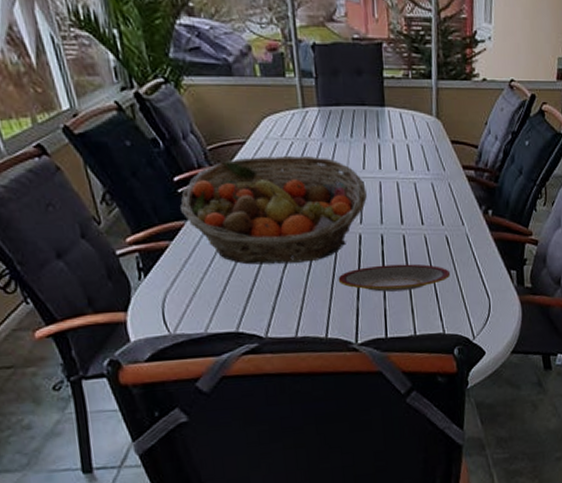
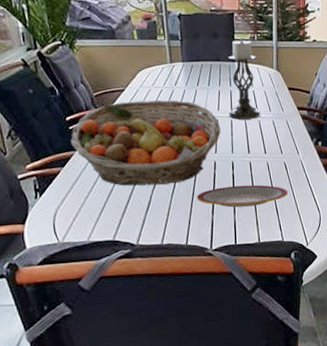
candle holder: none [376,76,417,181] -> present [228,38,261,119]

